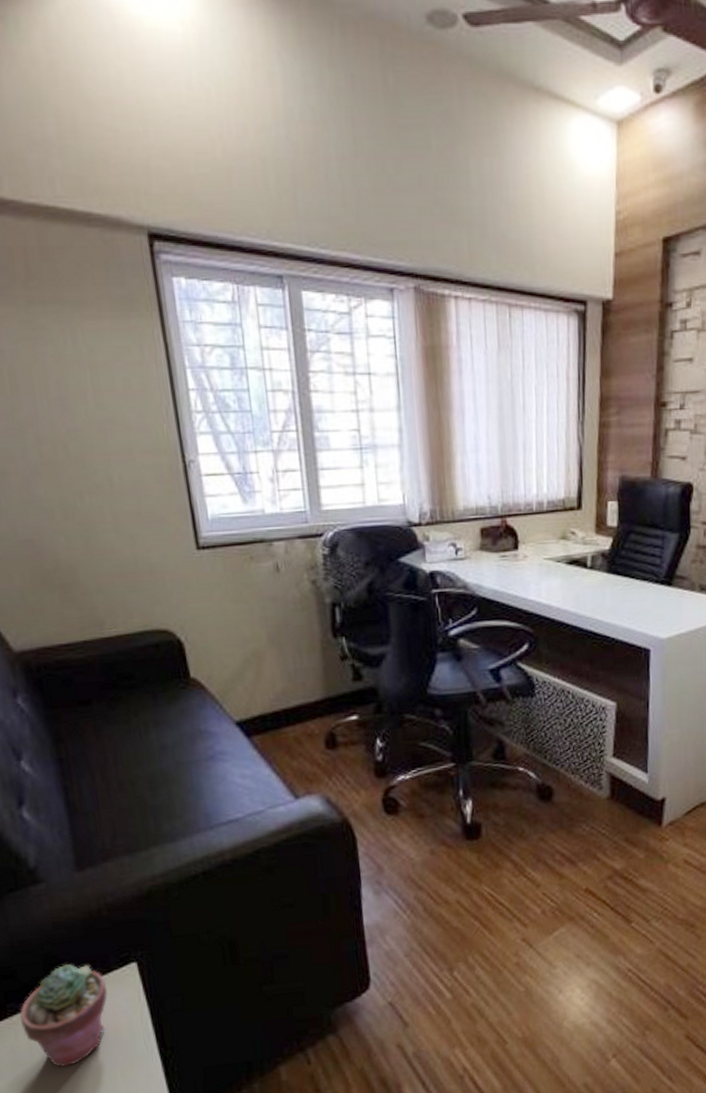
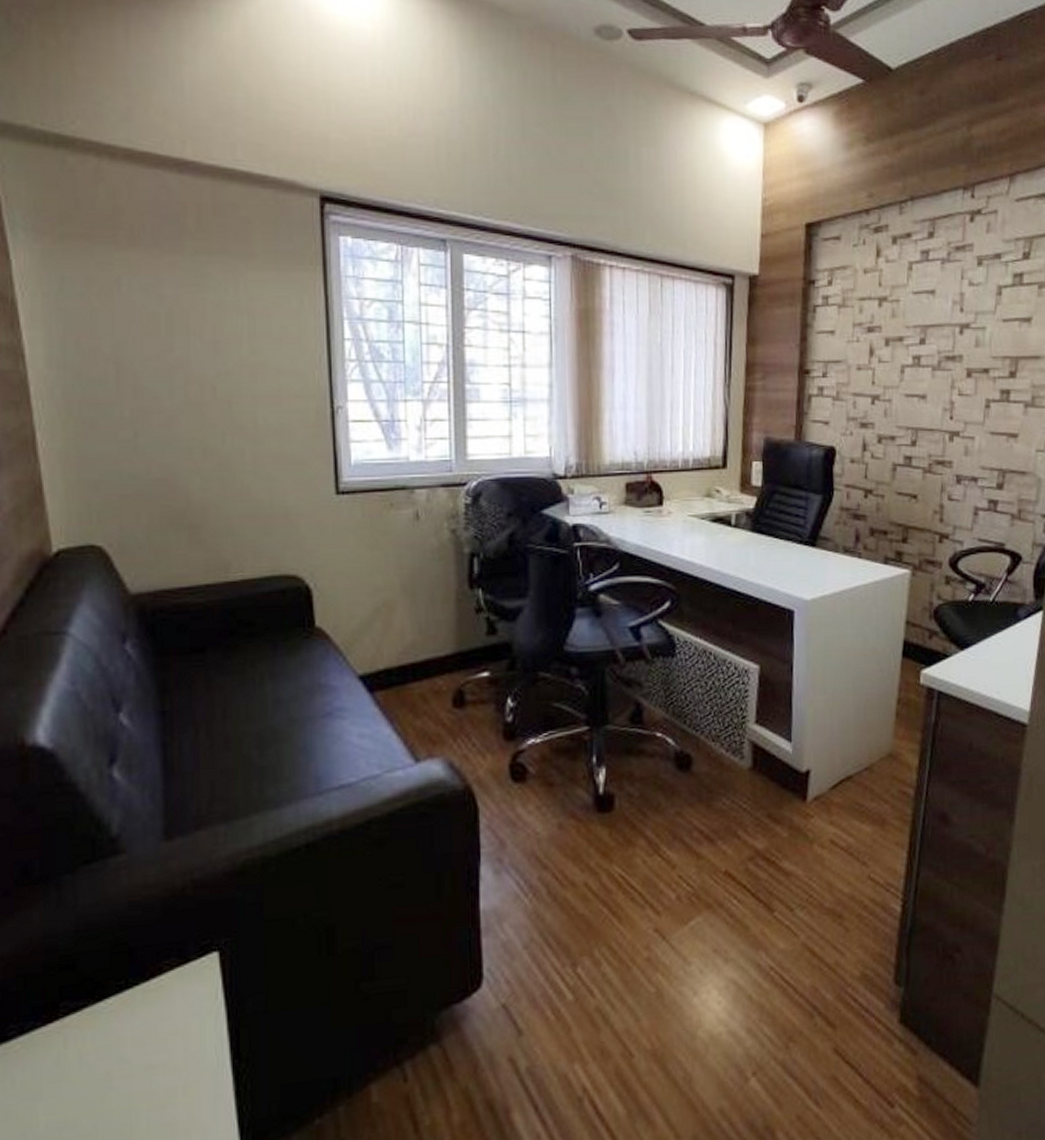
potted succulent: present [19,964,109,1067] -> none [74,953,181,1084]

